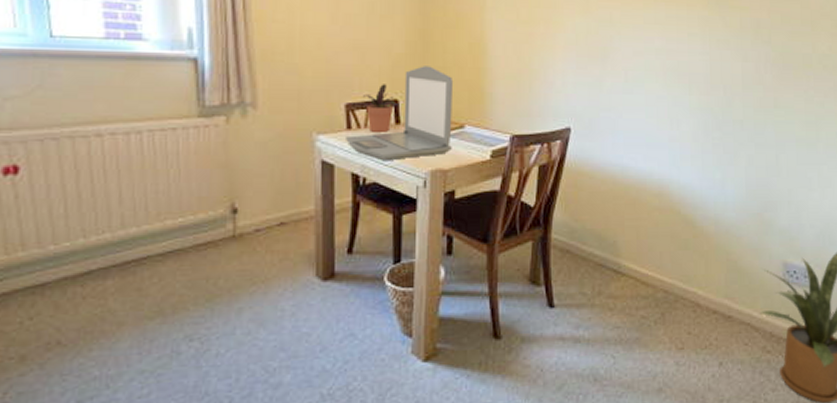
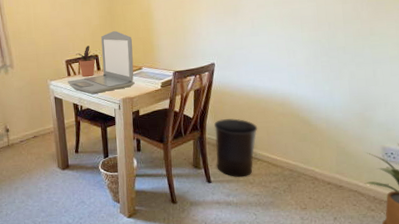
waste bin: none [563,211,625,301] -> present [214,118,258,178]

